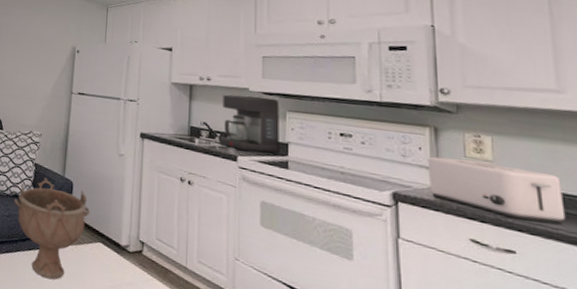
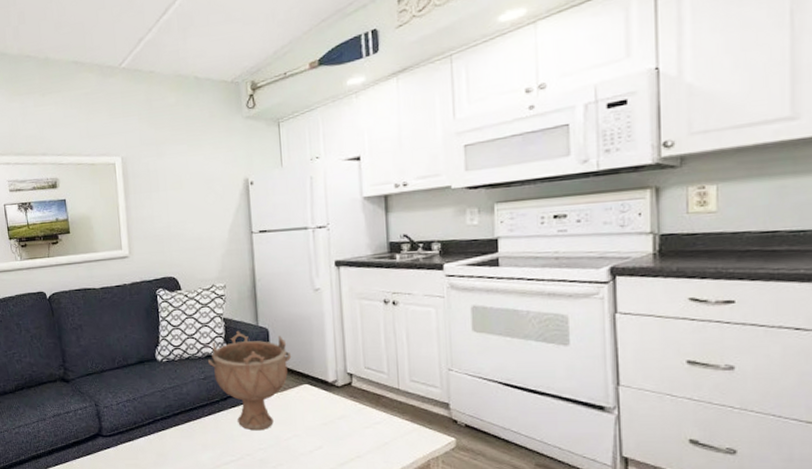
coffee maker: present [218,95,279,153] -> none [421,192,489,257]
toaster: present [427,156,566,225] -> none [647,212,789,269]

